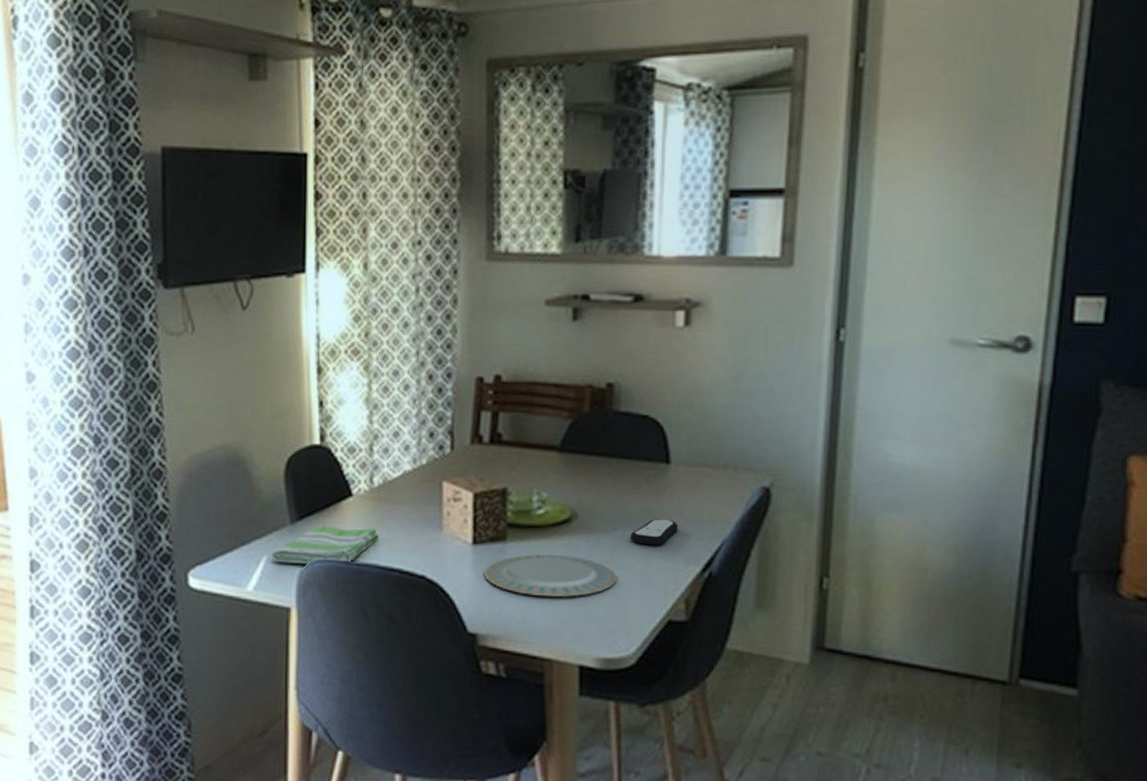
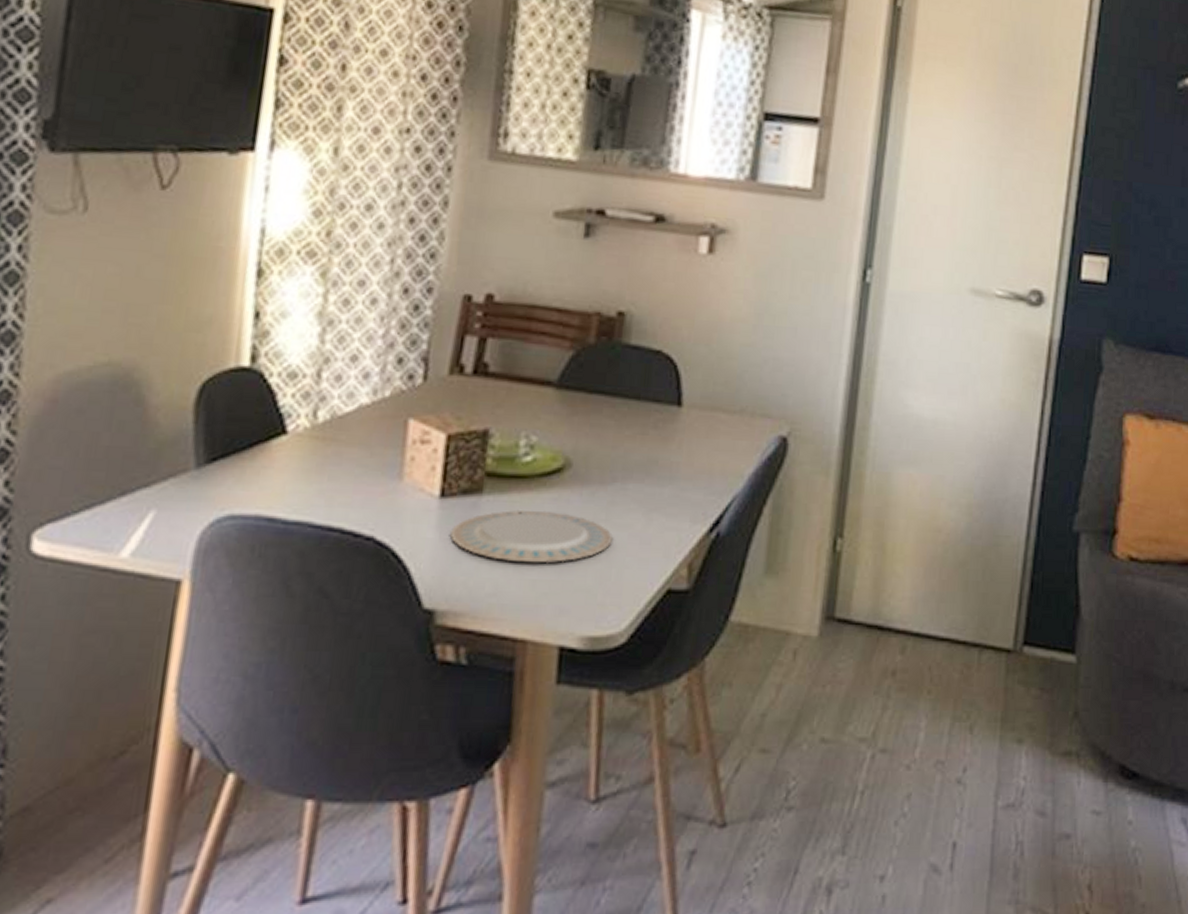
dish towel: present [272,526,379,565] -> none [162,471,318,523]
remote control: present [630,519,678,546] -> none [630,469,686,502]

